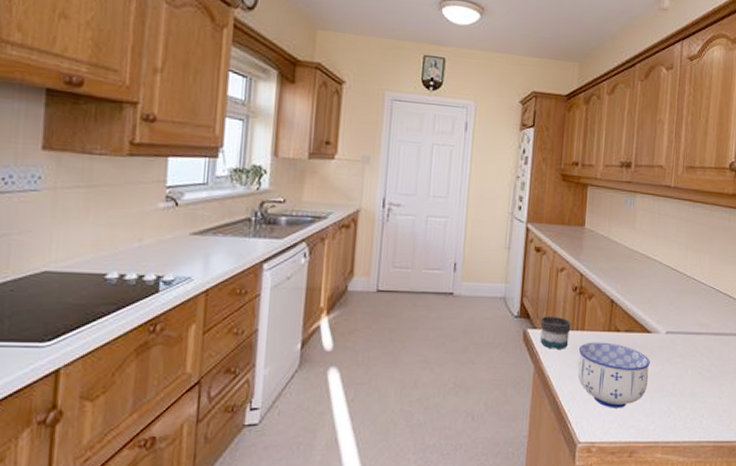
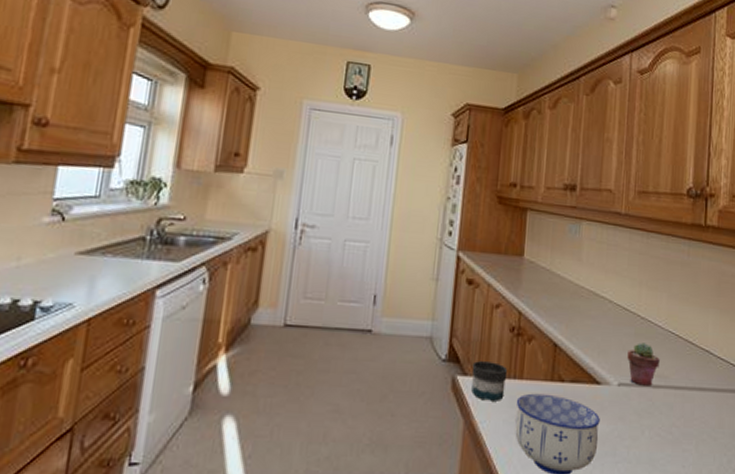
potted succulent: none [674,297,702,333] -> present [627,343,660,386]

